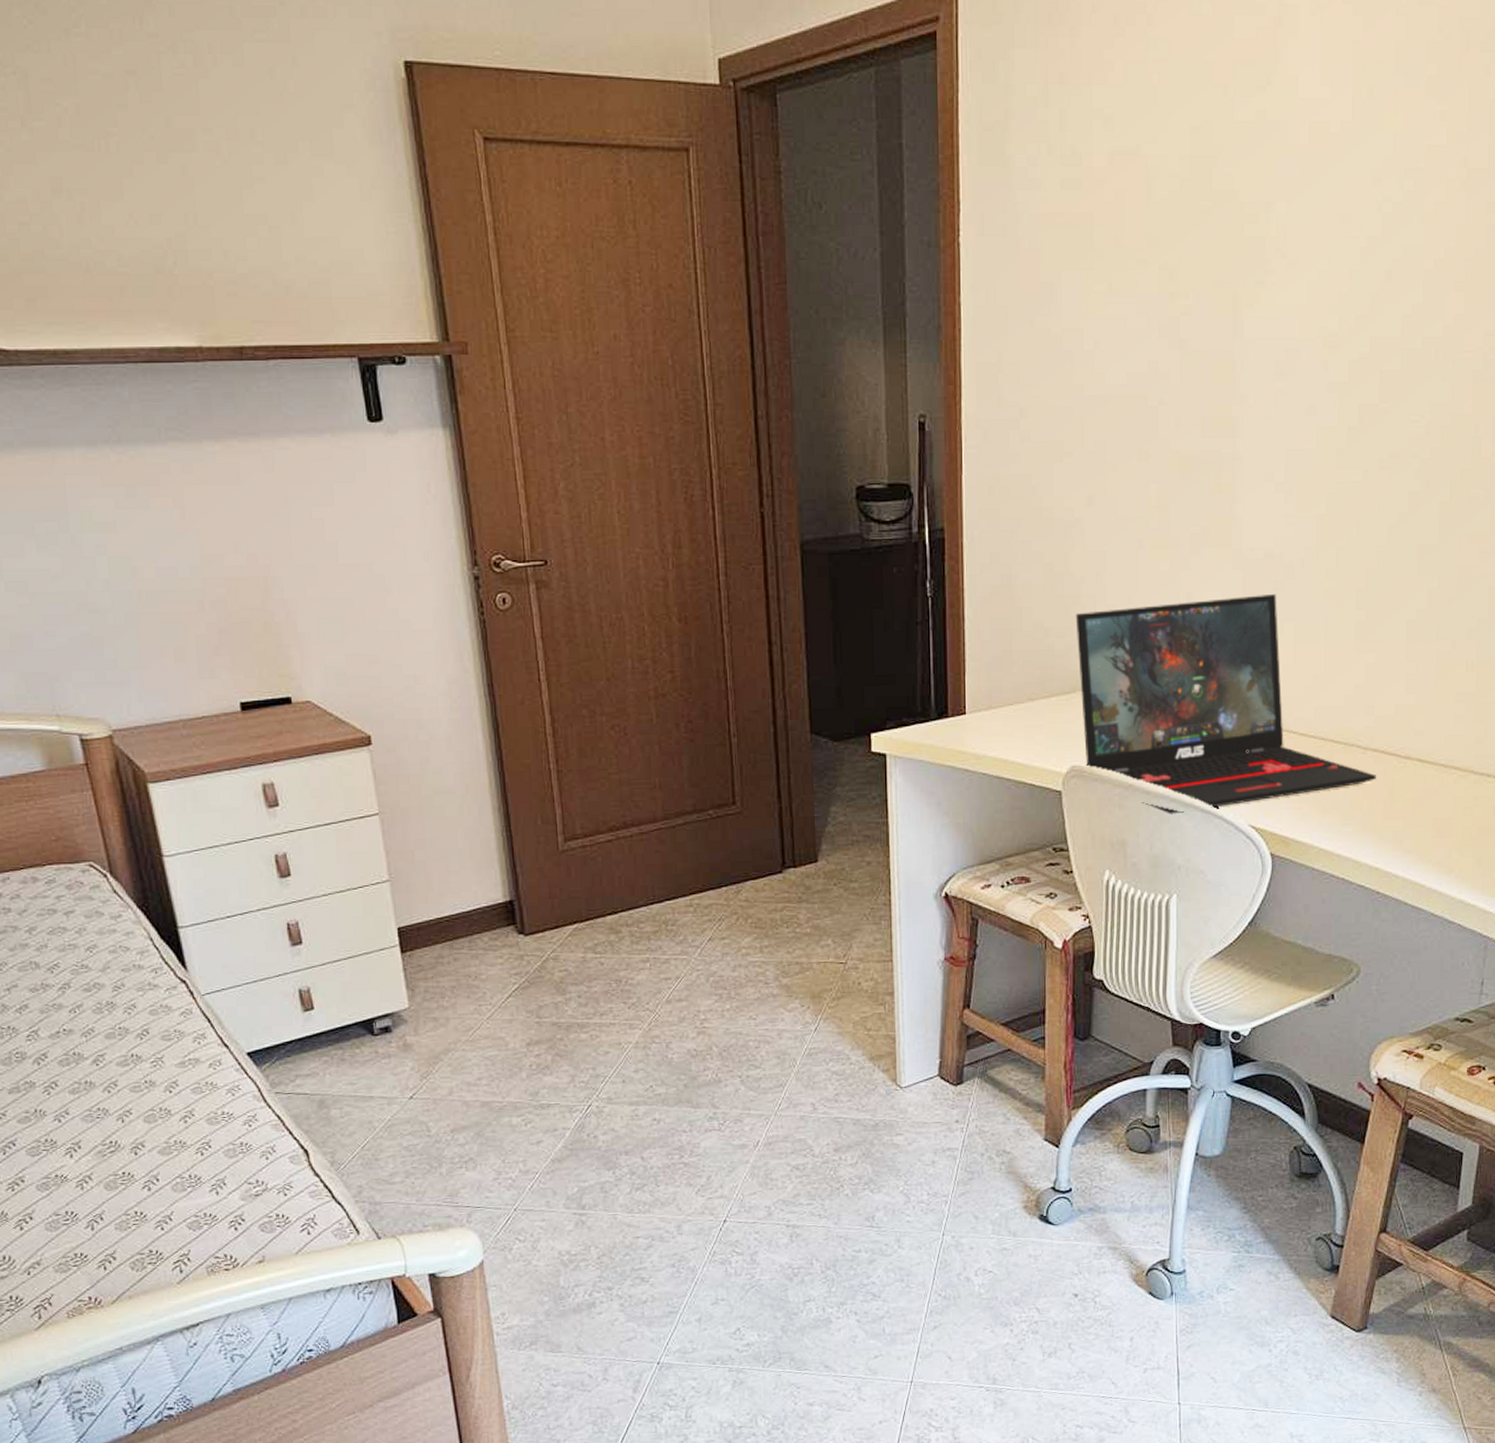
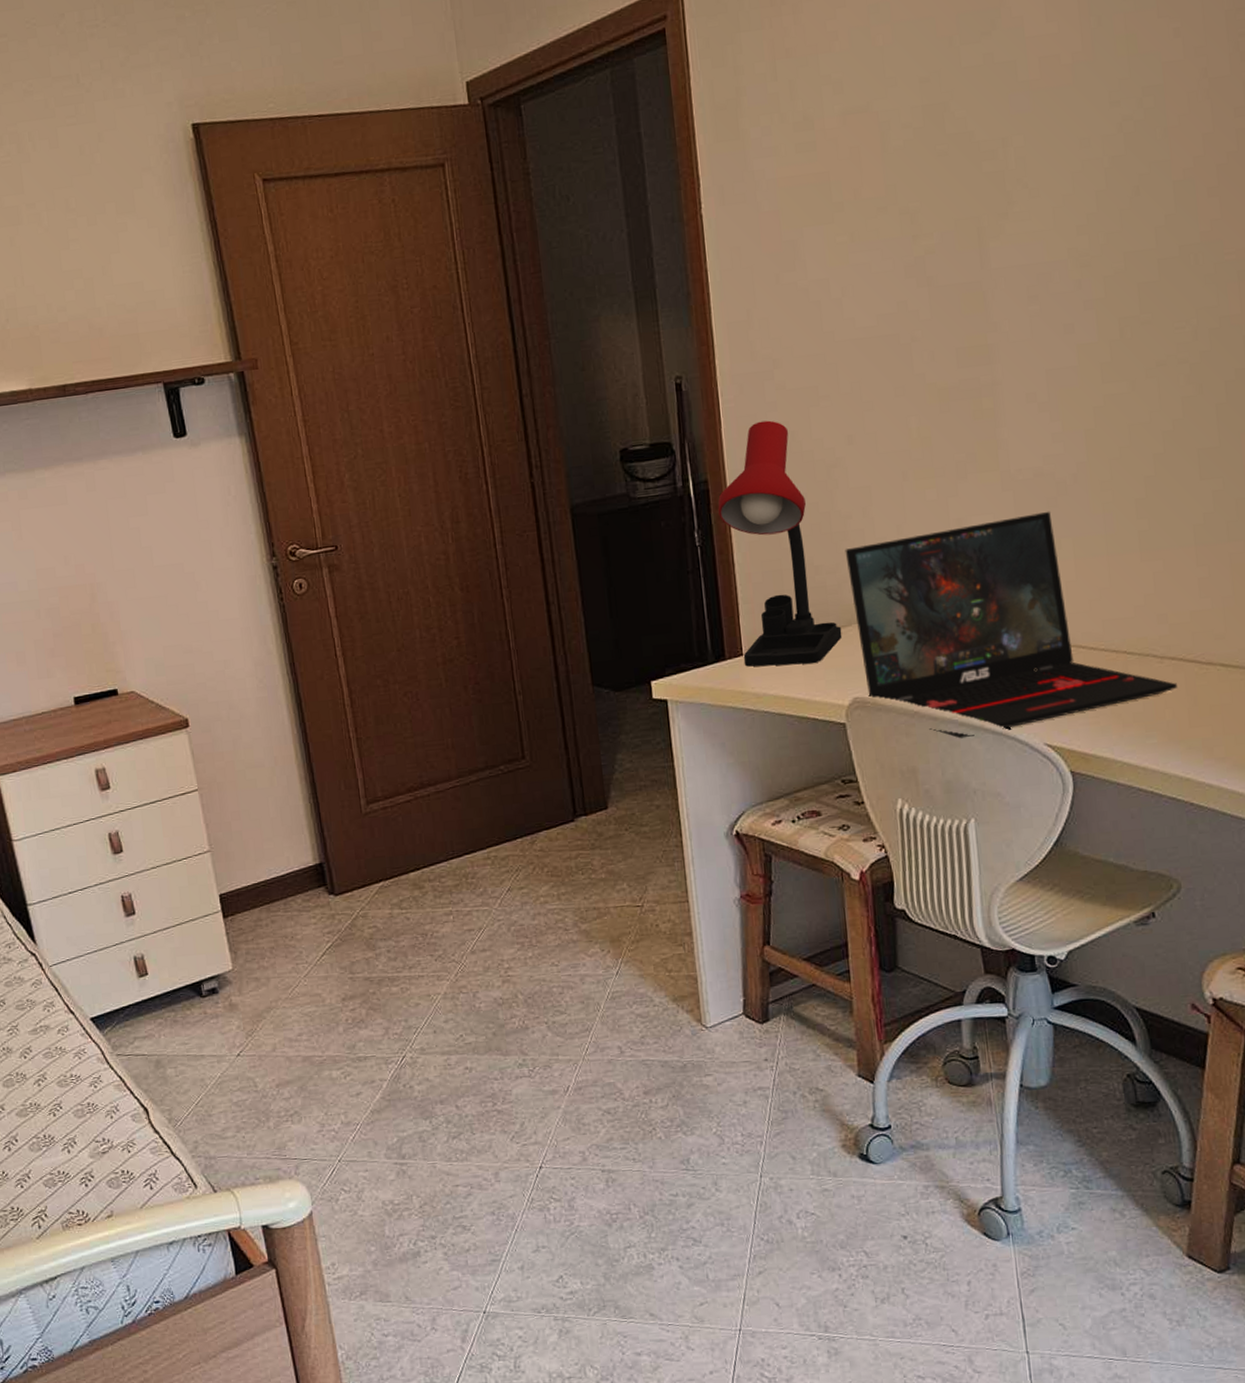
desk lamp: none [952,472,1066,729] -> present [718,420,842,667]

